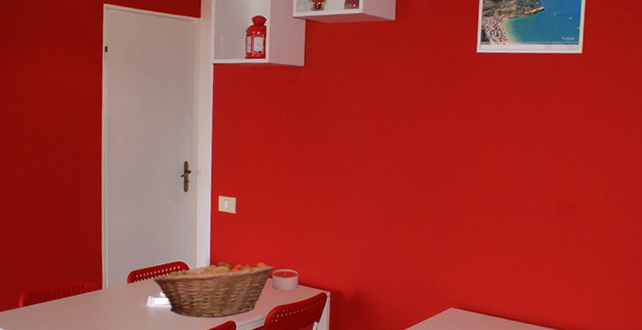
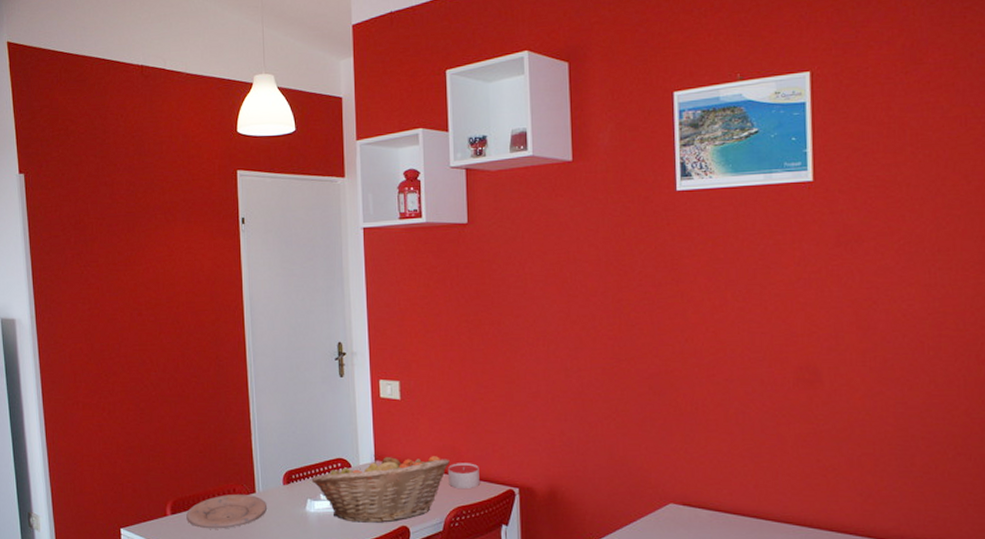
plate: none [37,289,112,320] -> present [186,494,268,529]

